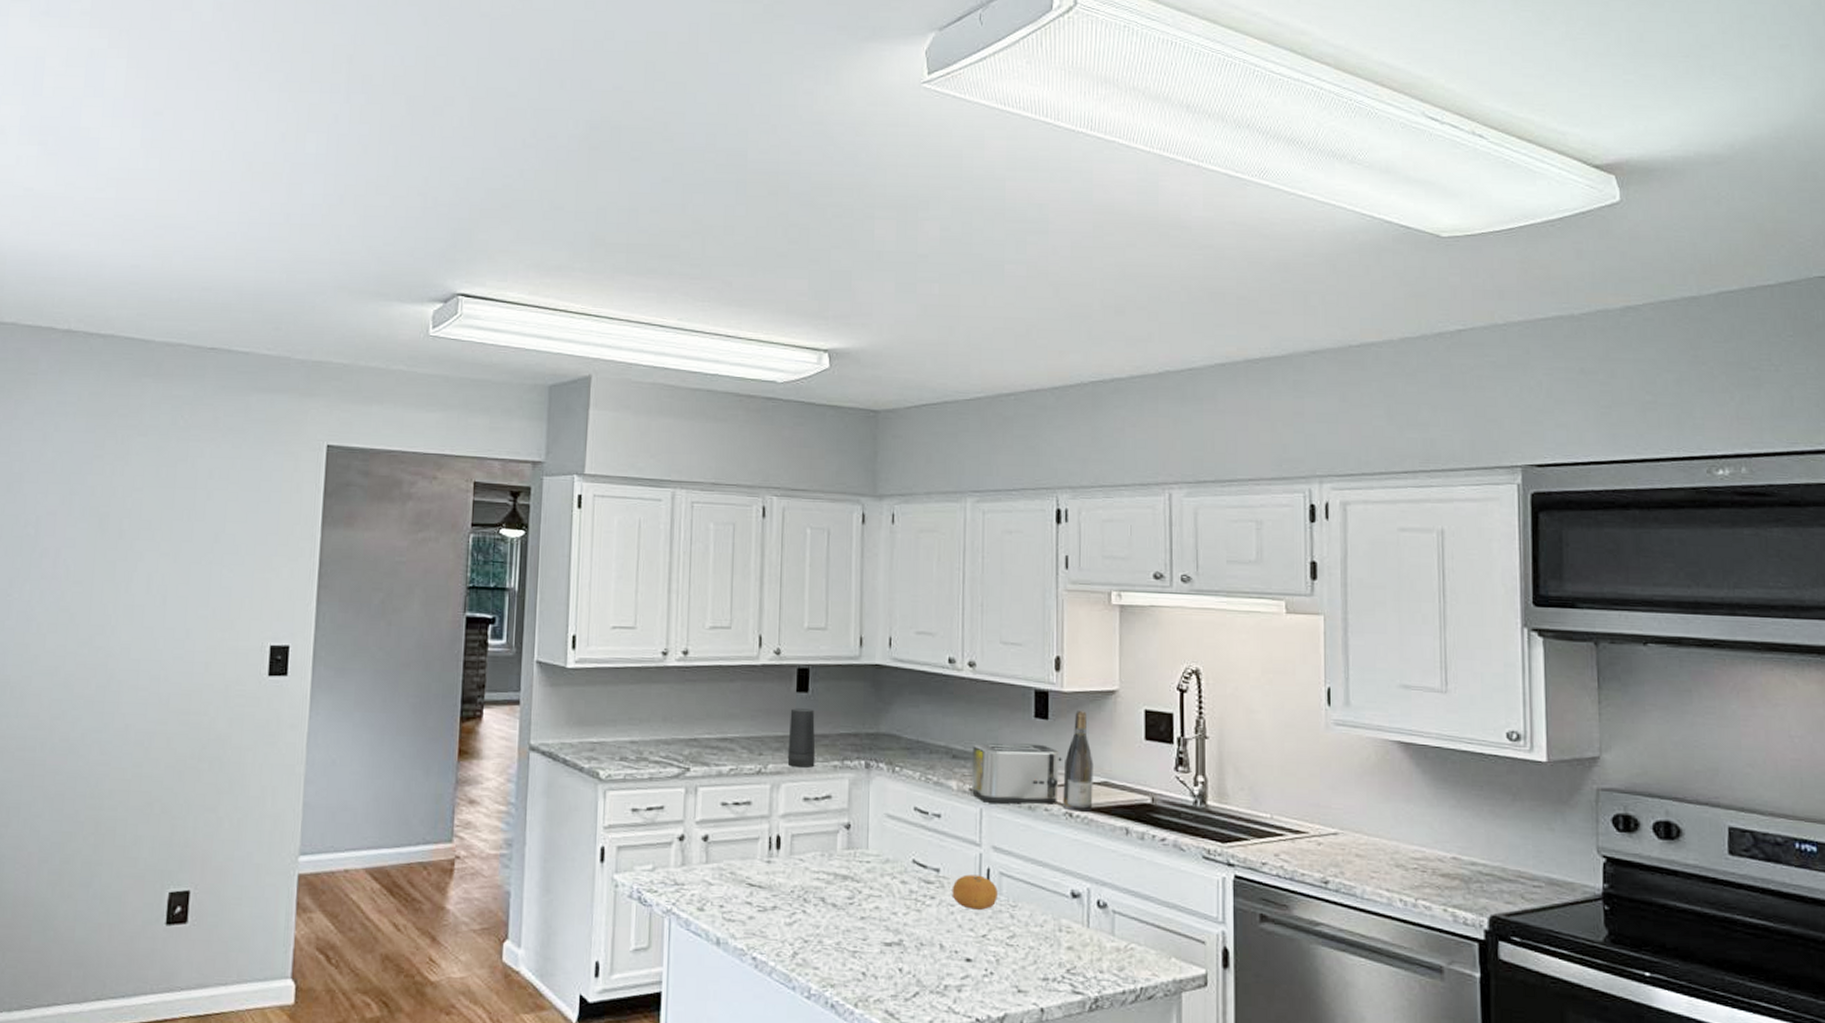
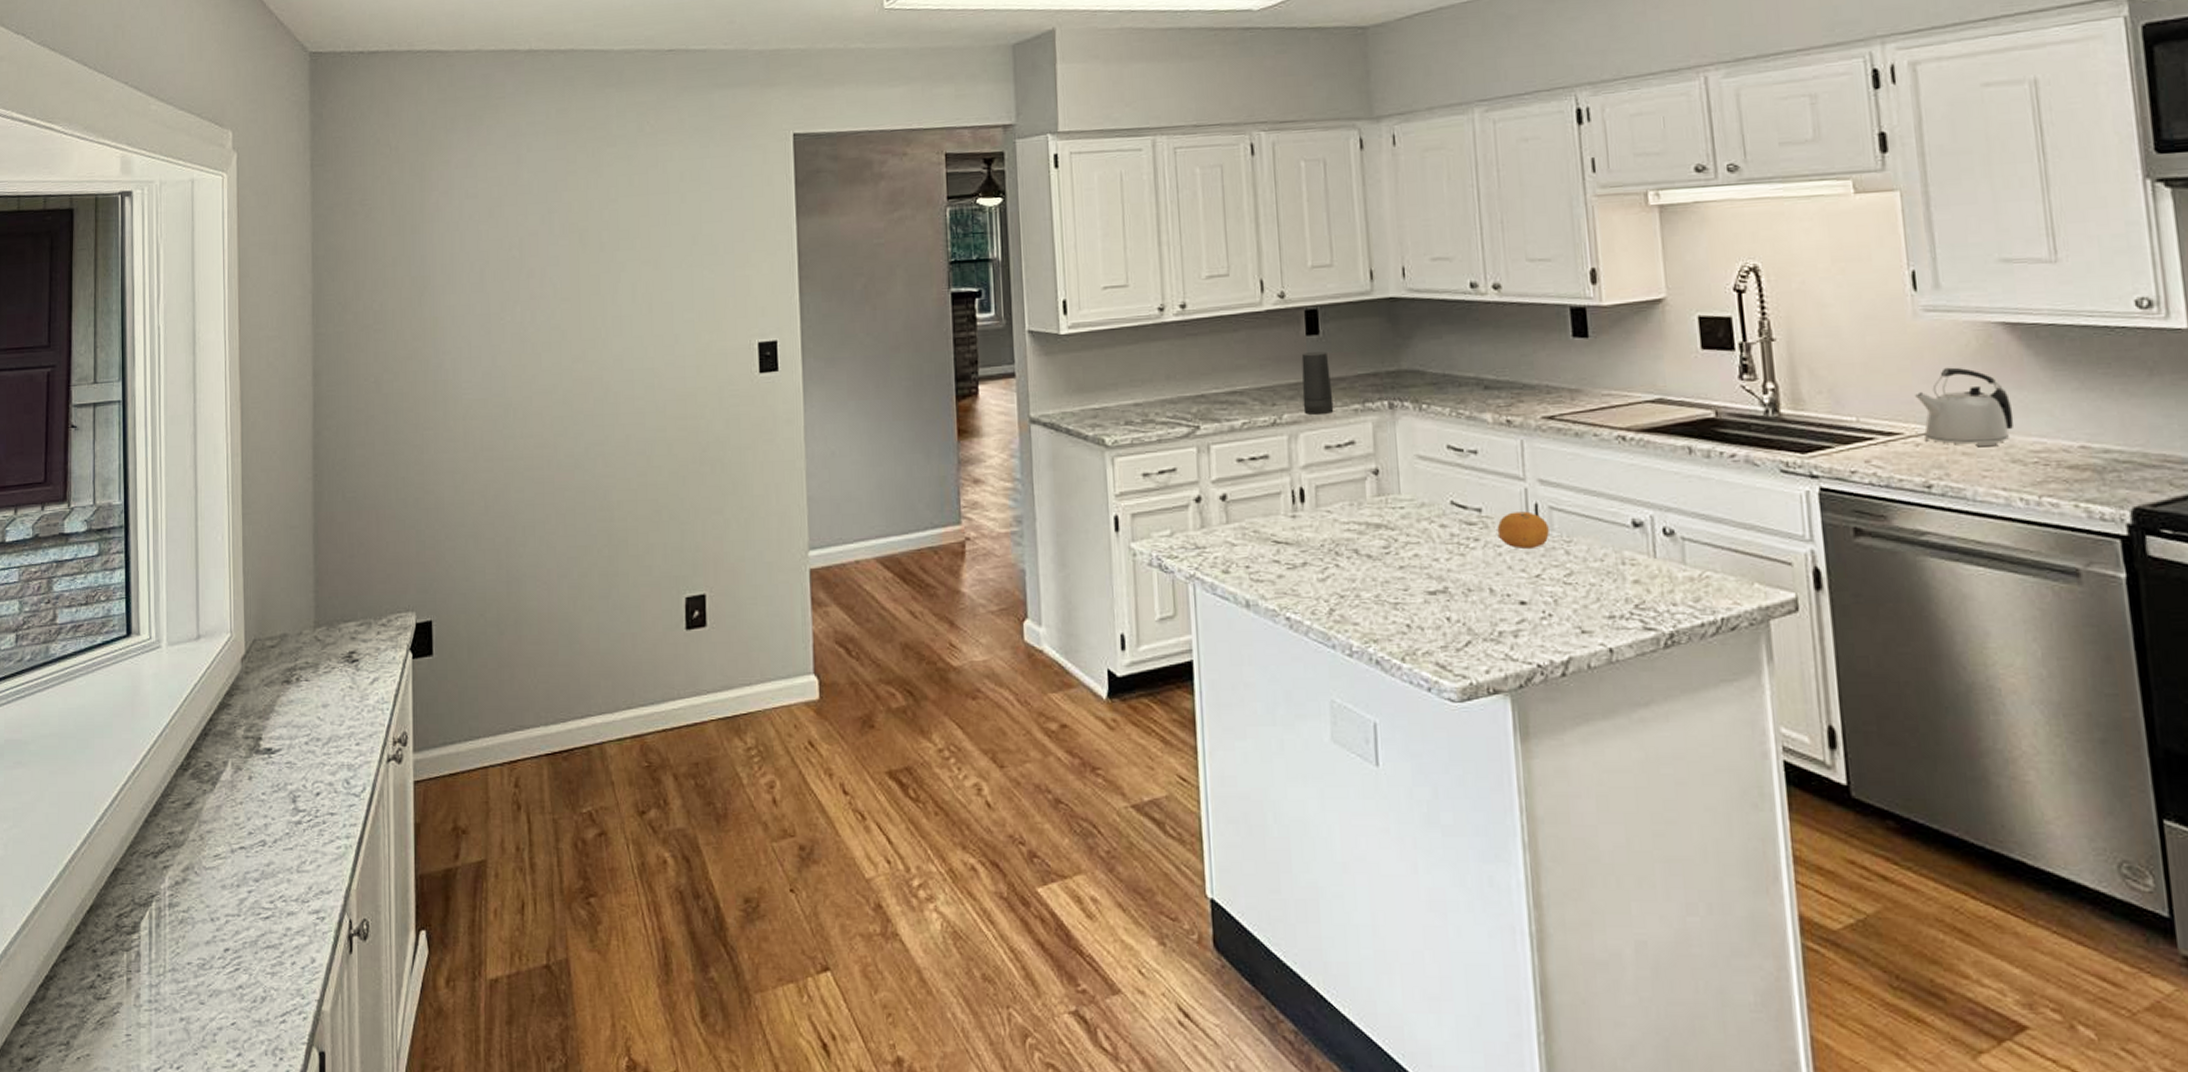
toaster: present [972,743,1062,806] -> none [1506,365,1608,435]
wine bottle: present [1063,710,1093,813] -> none [1610,323,1648,435]
kettle: none [1321,777,1399,852] -> present [1915,367,2013,448]

